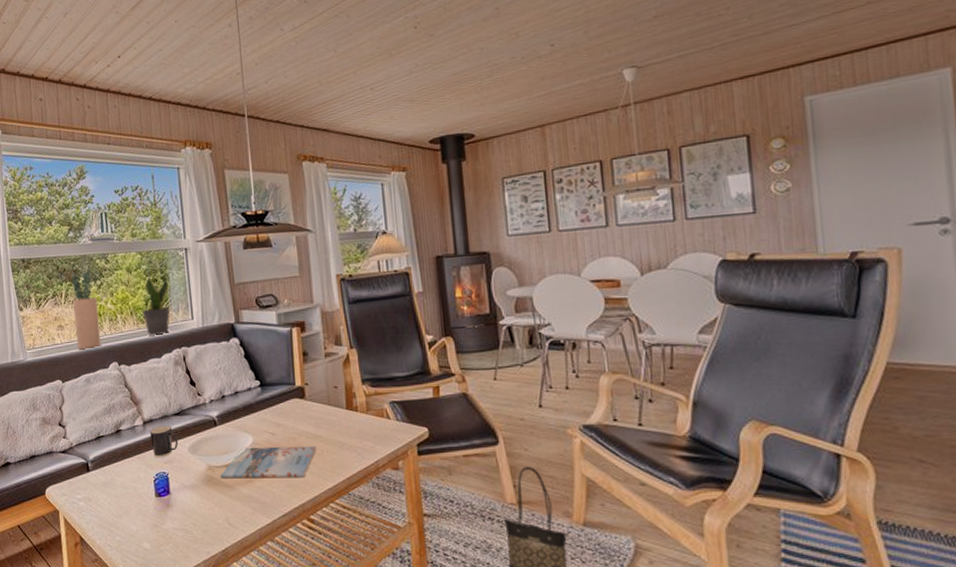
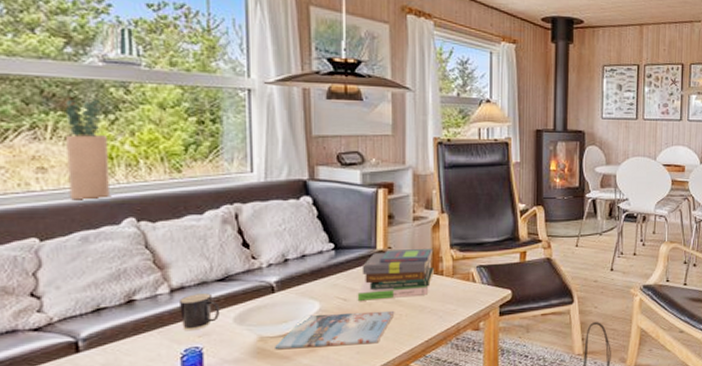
potted plant: present [142,275,170,336] -> none [178,115,221,189]
books: none [282,385,350,435] -> present [357,249,435,301]

